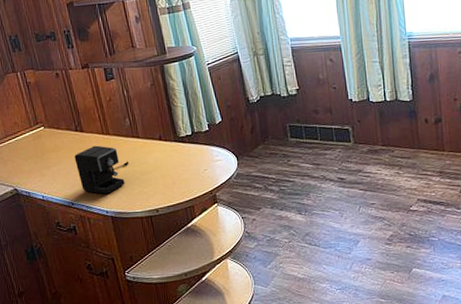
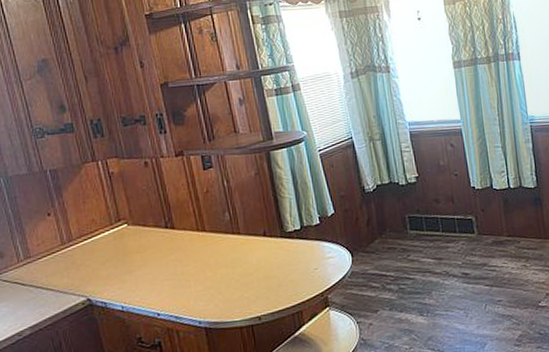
coffee maker: present [74,145,129,195] -> none [163,244,228,302]

